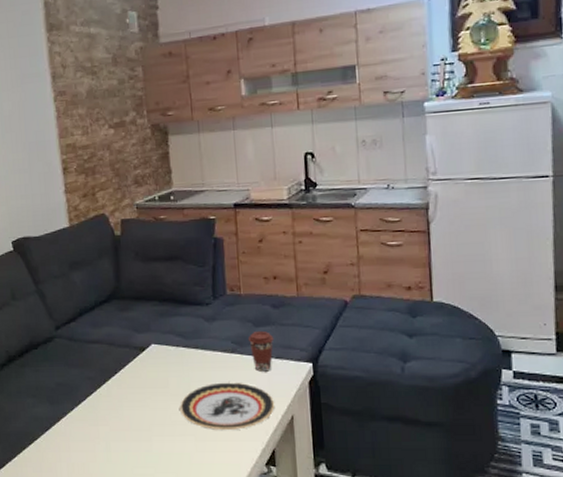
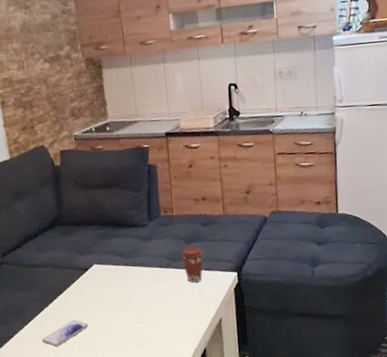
smartphone: none [92,405,143,433] -> present [42,320,88,347]
plate: present [180,382,275,431] -> none [121,293,206,336]

